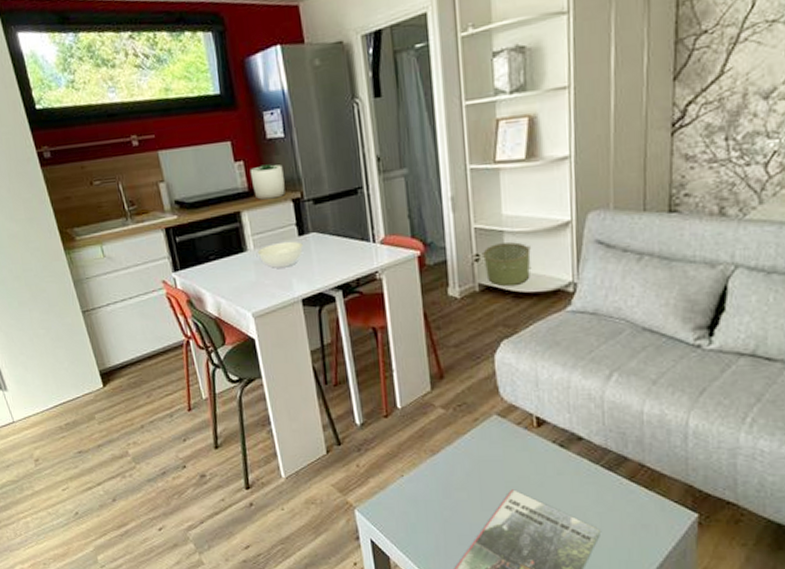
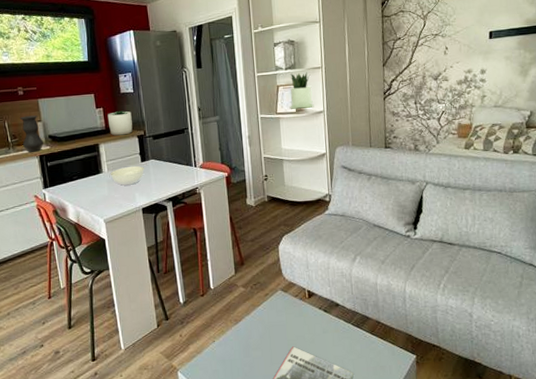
vase: none [136,173,170,225] -> present [19,115,44,153]
basket: present [483,242,531,287] -> none [270,167,301,198]
planter: none [516,95,555,156] -> present [290,71,314,110]

